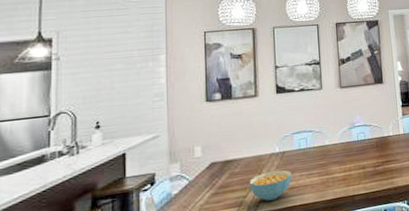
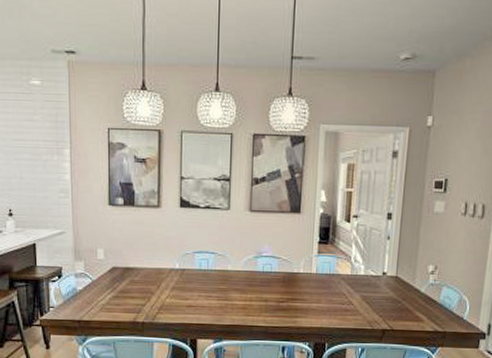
cereal bowl: present [249,169,292,201] -> none [148,286,191,314]

